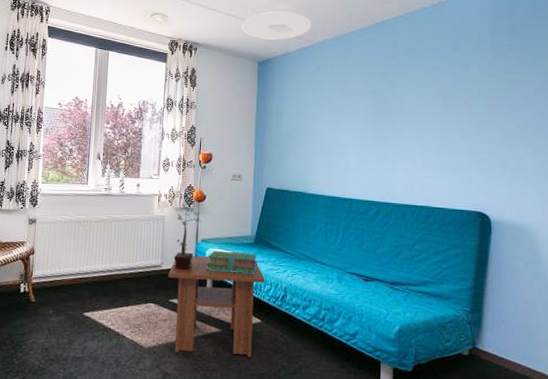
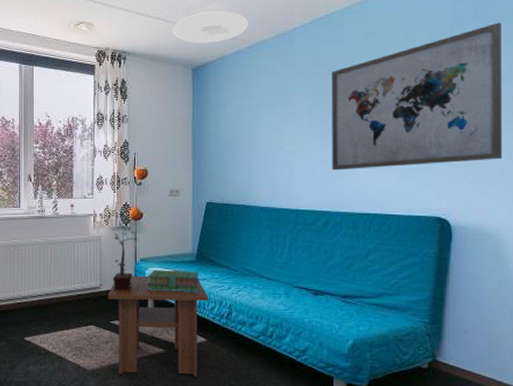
wall art: none [384,38,537,164] -> present [332,22,503,171]

